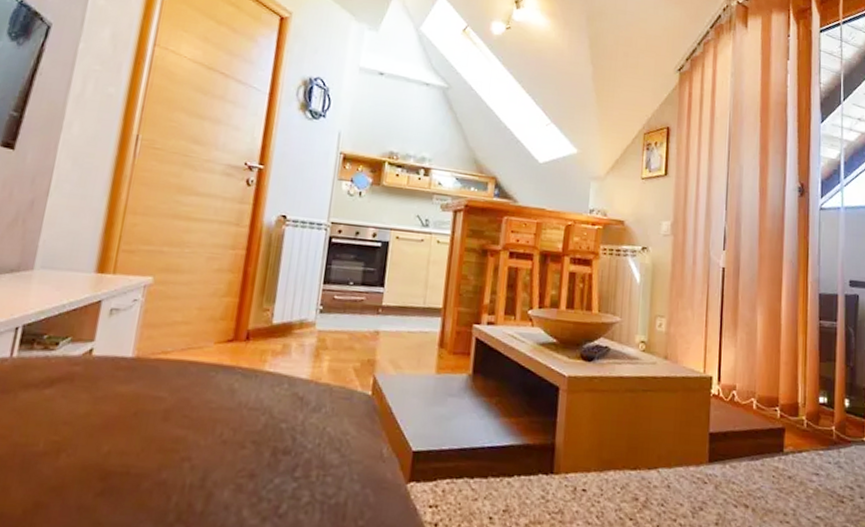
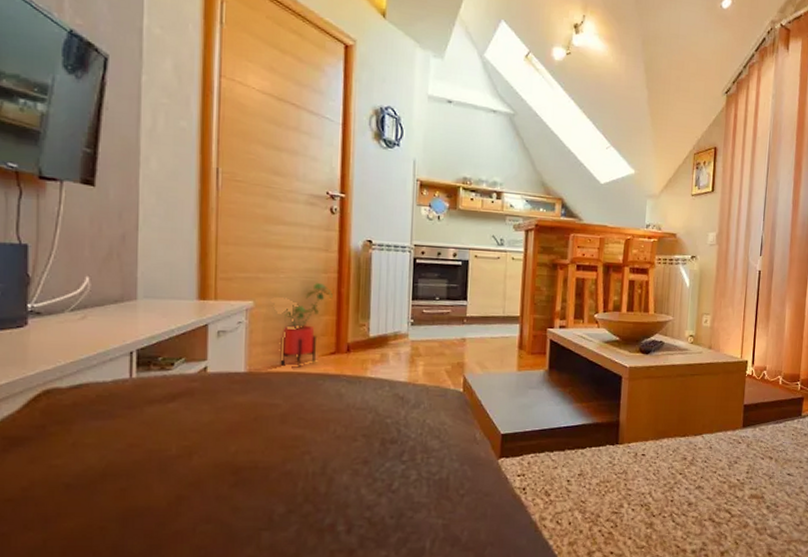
house plant: none [171,259,238,356] -> present [280,282,333,368]

